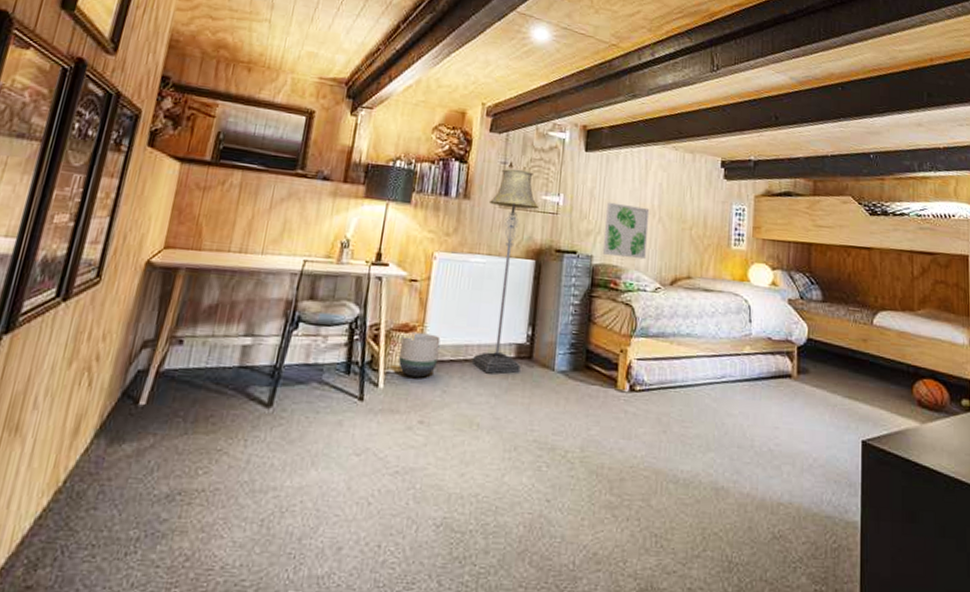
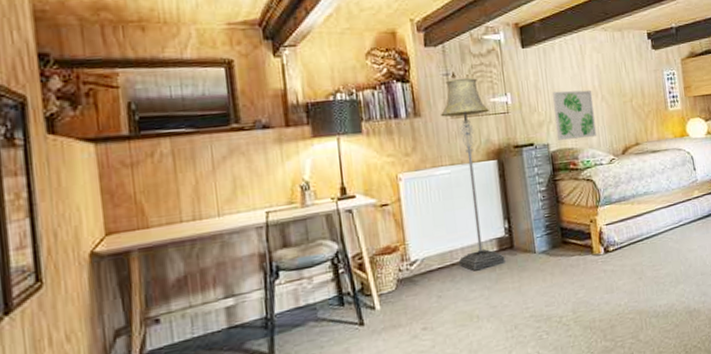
planter: present [398,332,441,378] -> none [387,249,427,293]

